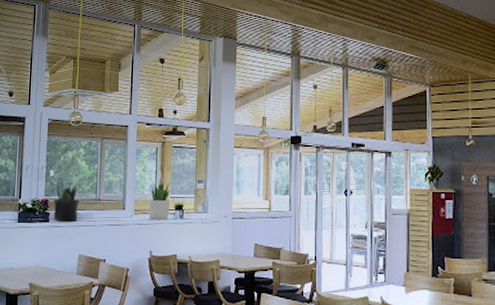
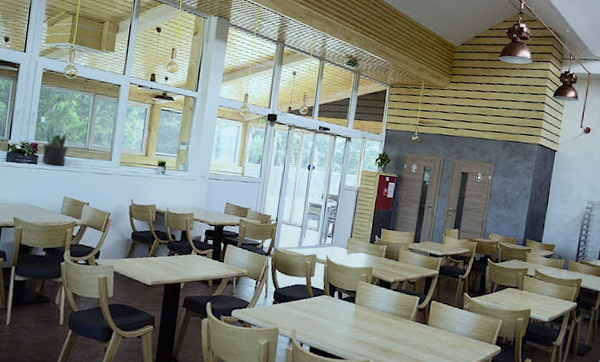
planter: present [149,182,171,220] -> none [133,140,156,174]

